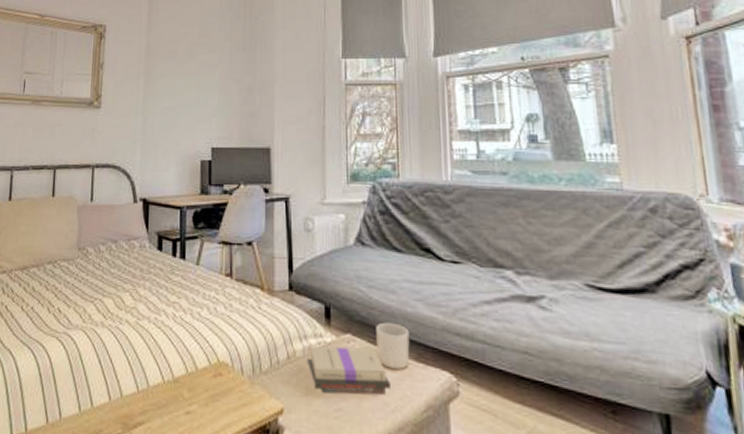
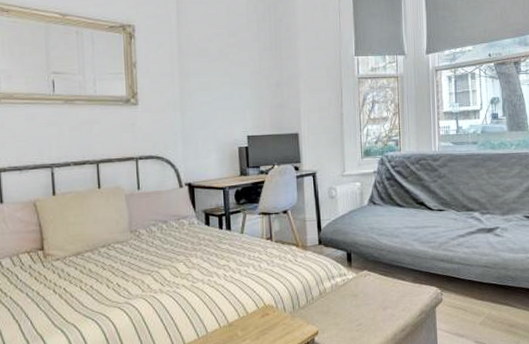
books: present [307,346,390,396] -> none [334,279,396,316]
mug: present [376,322,410,369] -> none [385,258,410,290]

